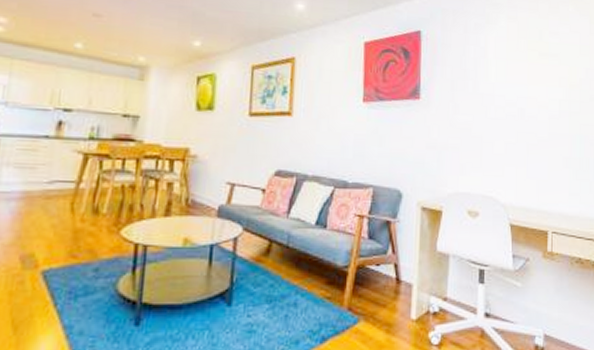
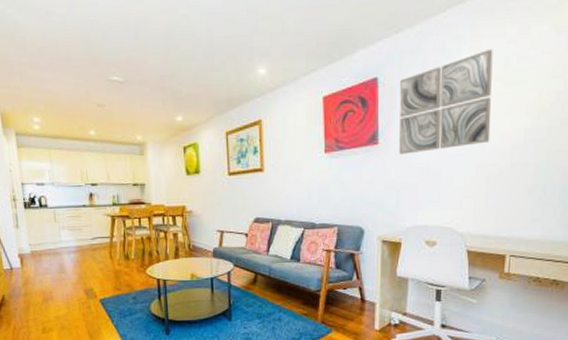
wall art: none [441,20,529,113] -> present [399,48,493,155]

